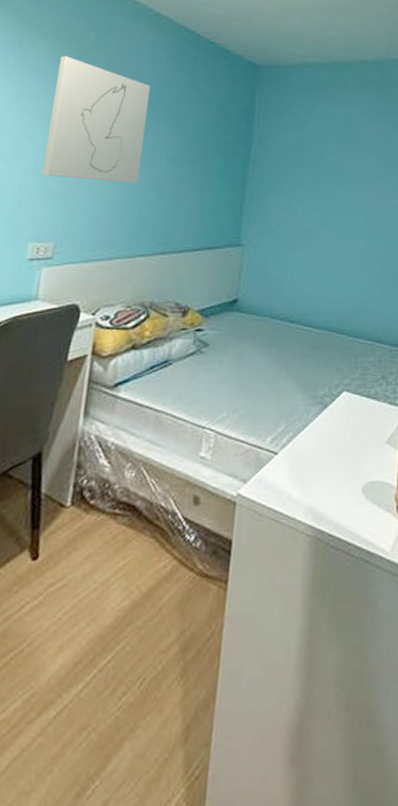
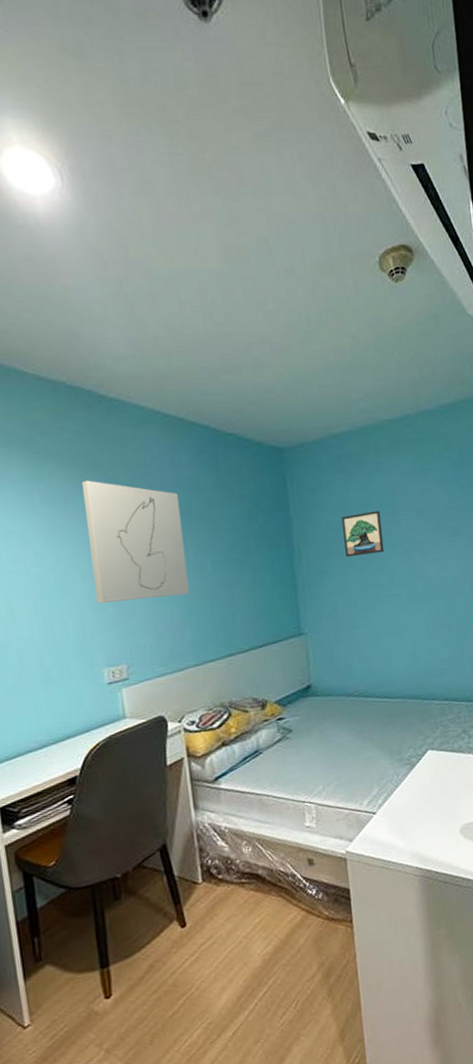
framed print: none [298,138,338,180] -> present [342,510,384,558]

